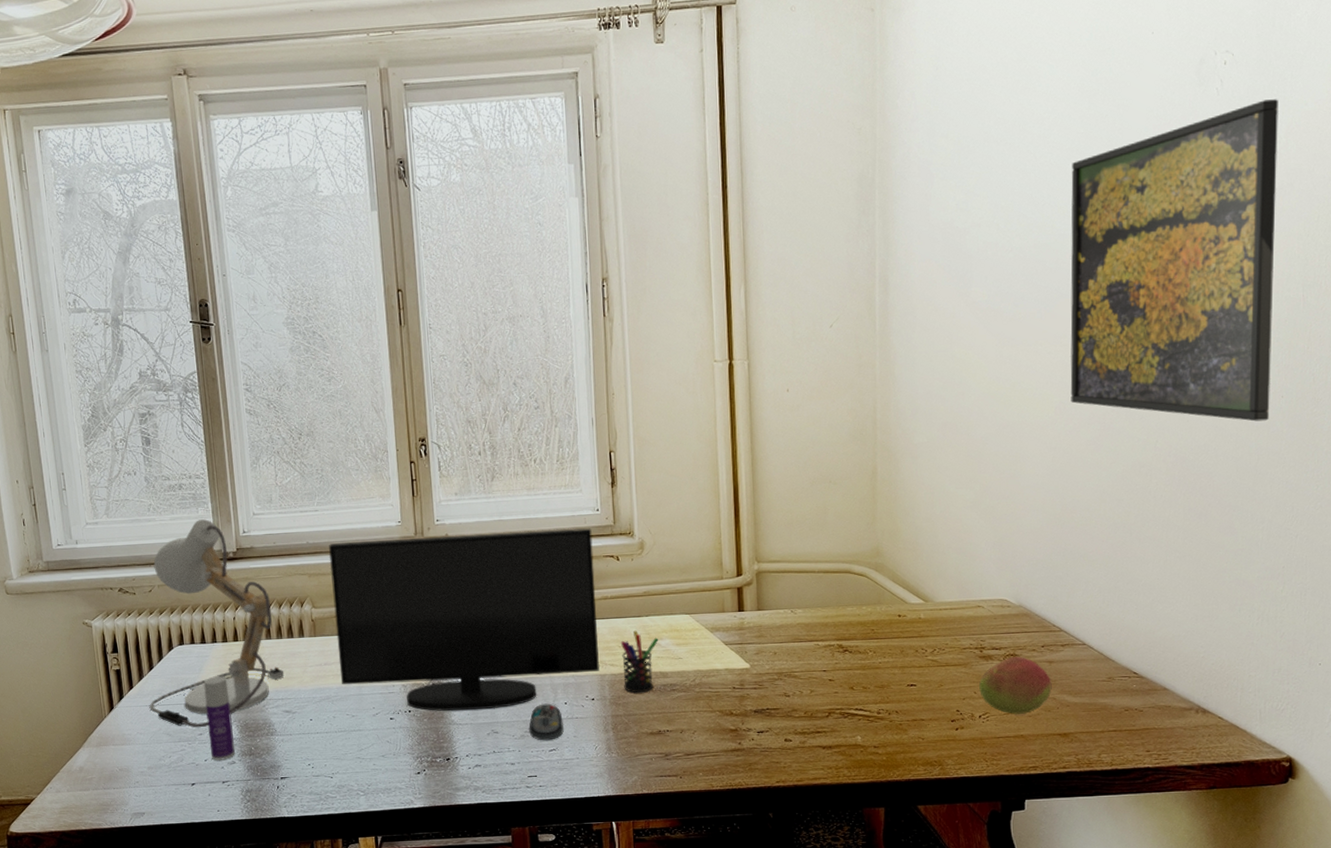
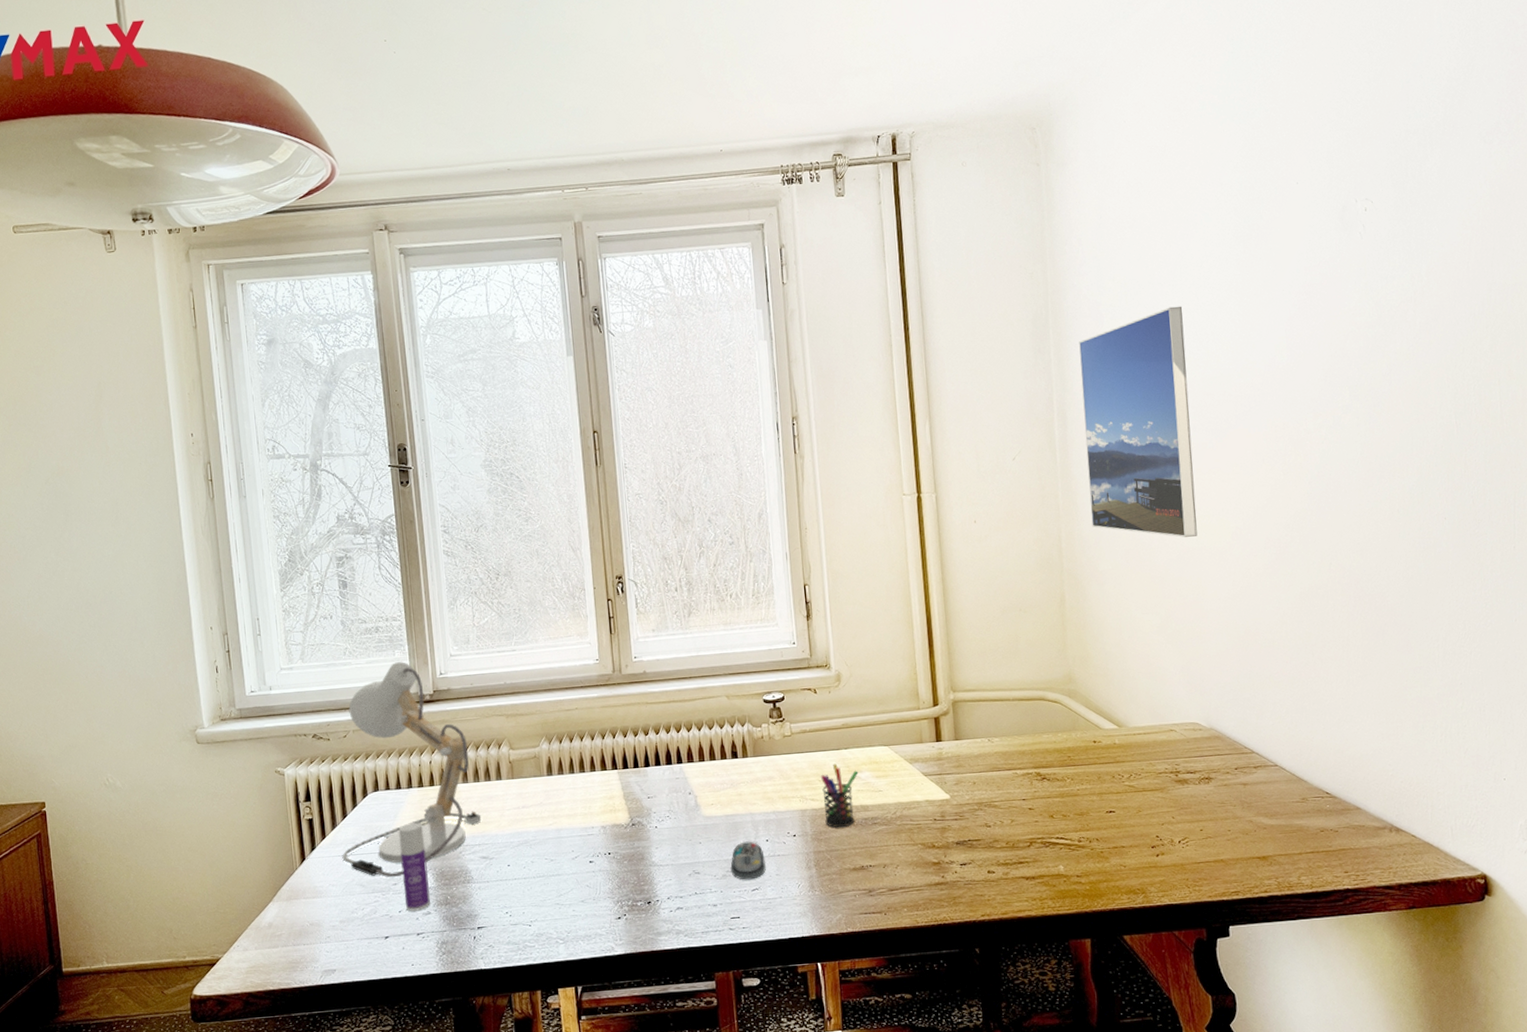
monitor: present [328,528,599,711] -> none [526,662,800,853]
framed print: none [905,166,1019,411] -> present [1079,306,1198,538]
fruit: present [979,657,1052,715] -> none [1176,780,1248,839]
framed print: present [1070,99,1278,422] -> none [1232,242,1435,543]

